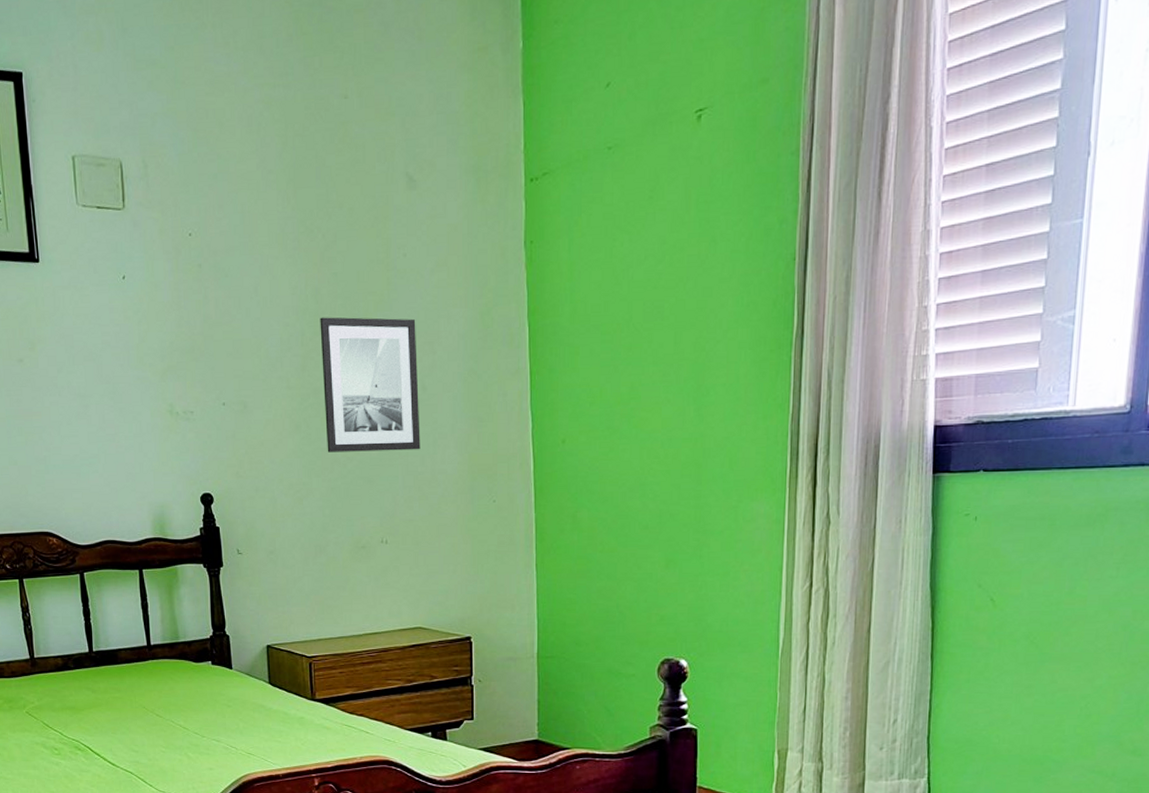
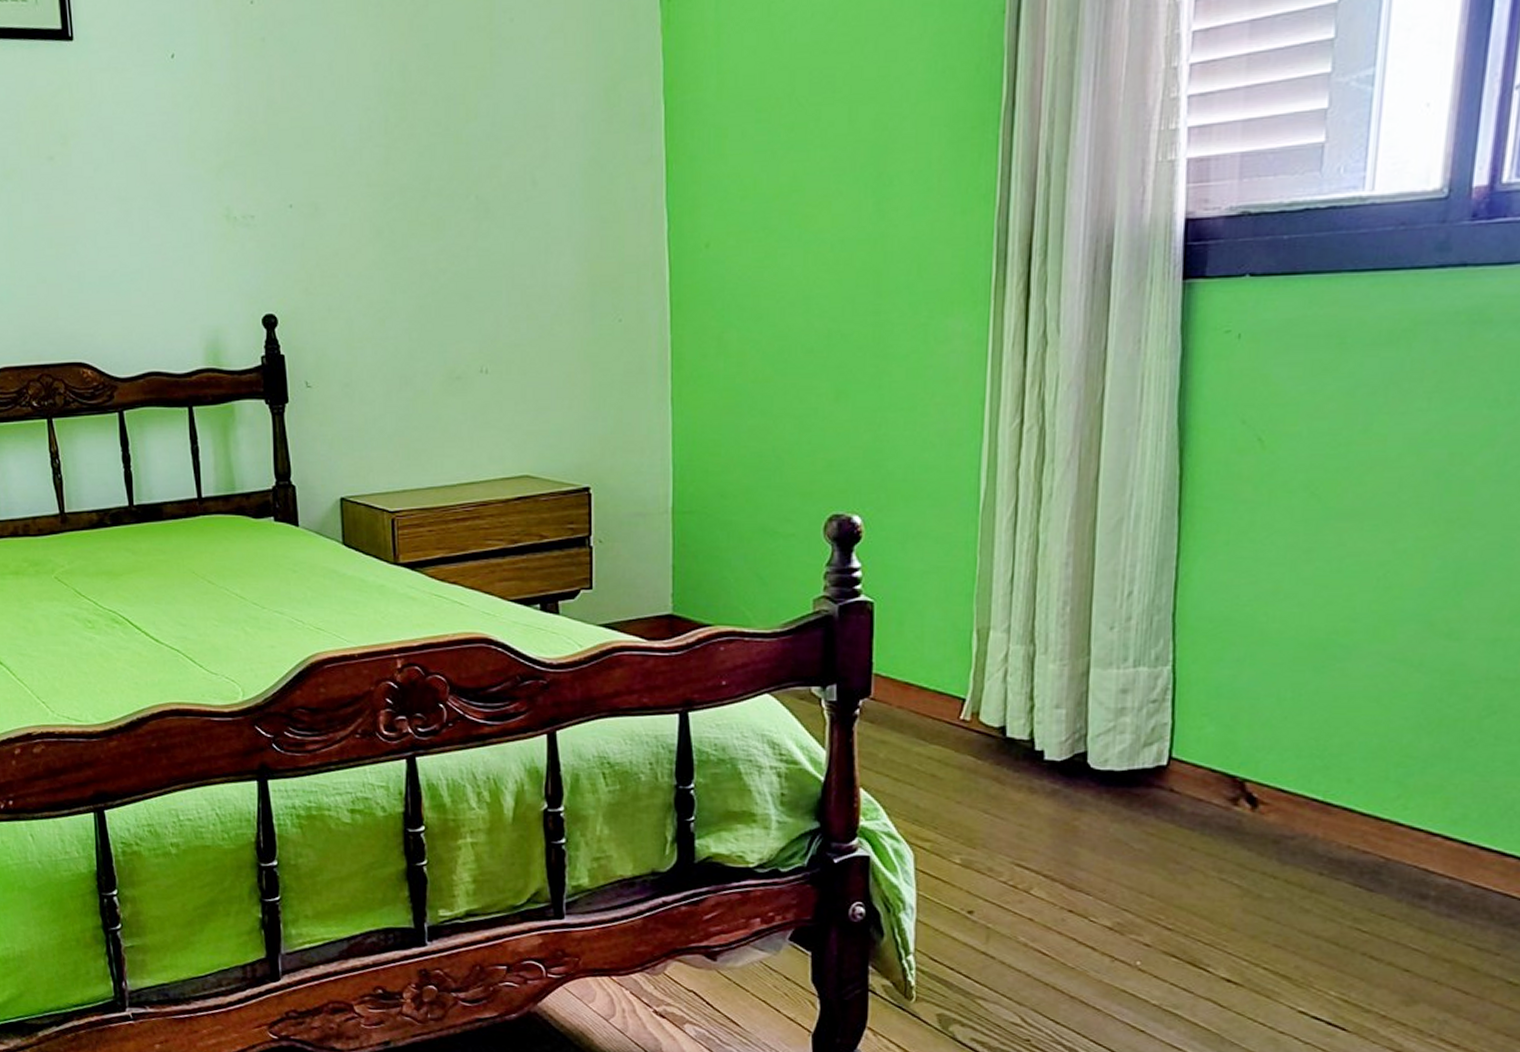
wall art: present [320,317,421,453] -> none [407,97,529,263]

